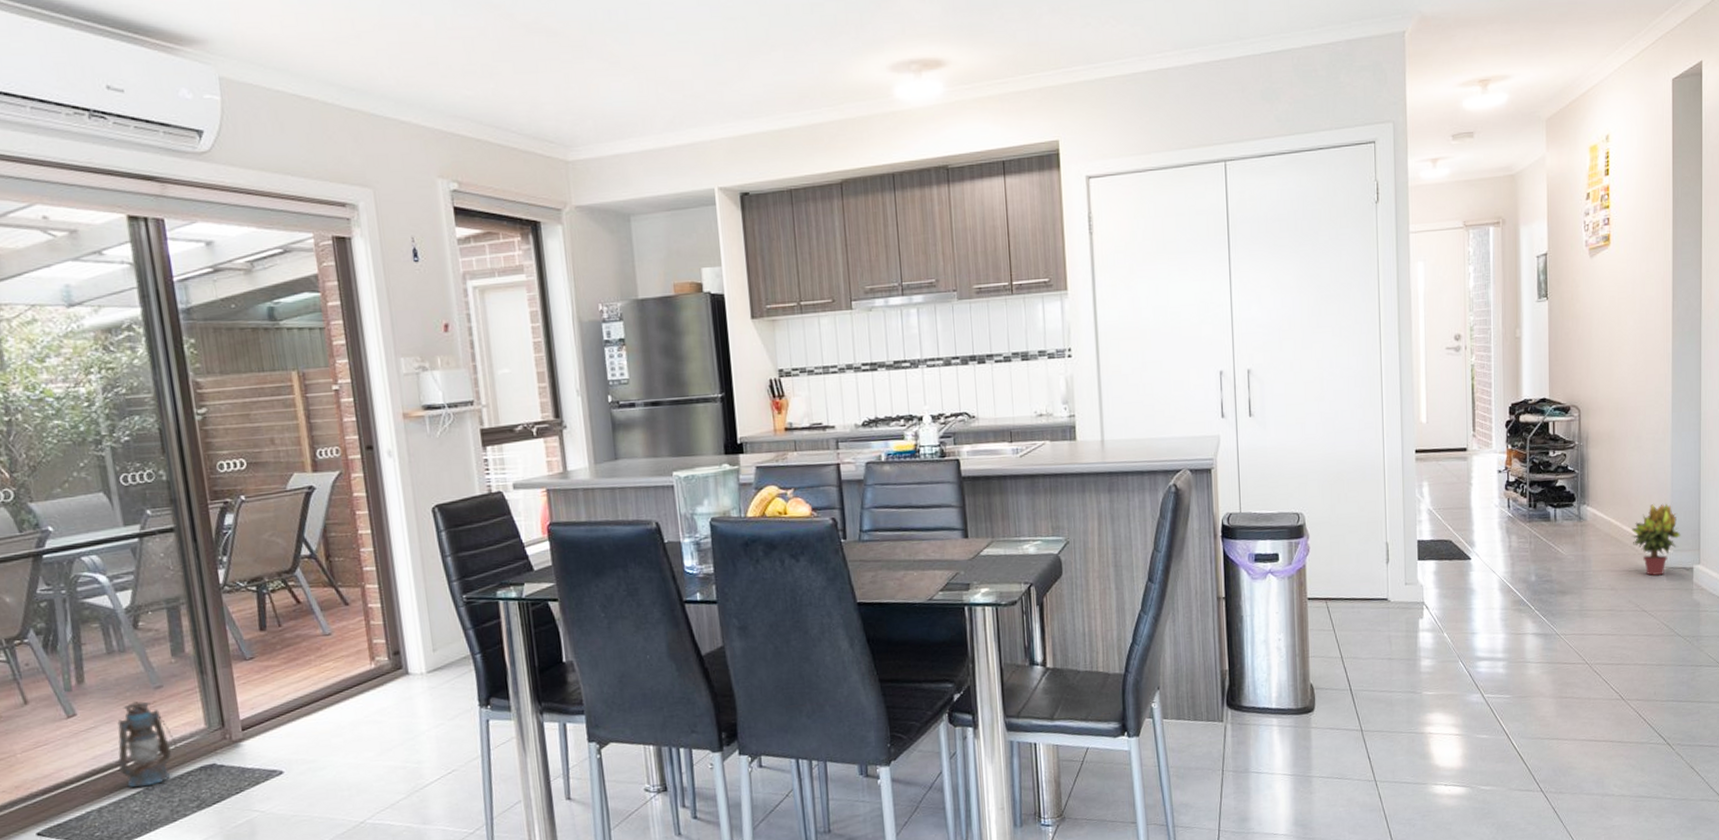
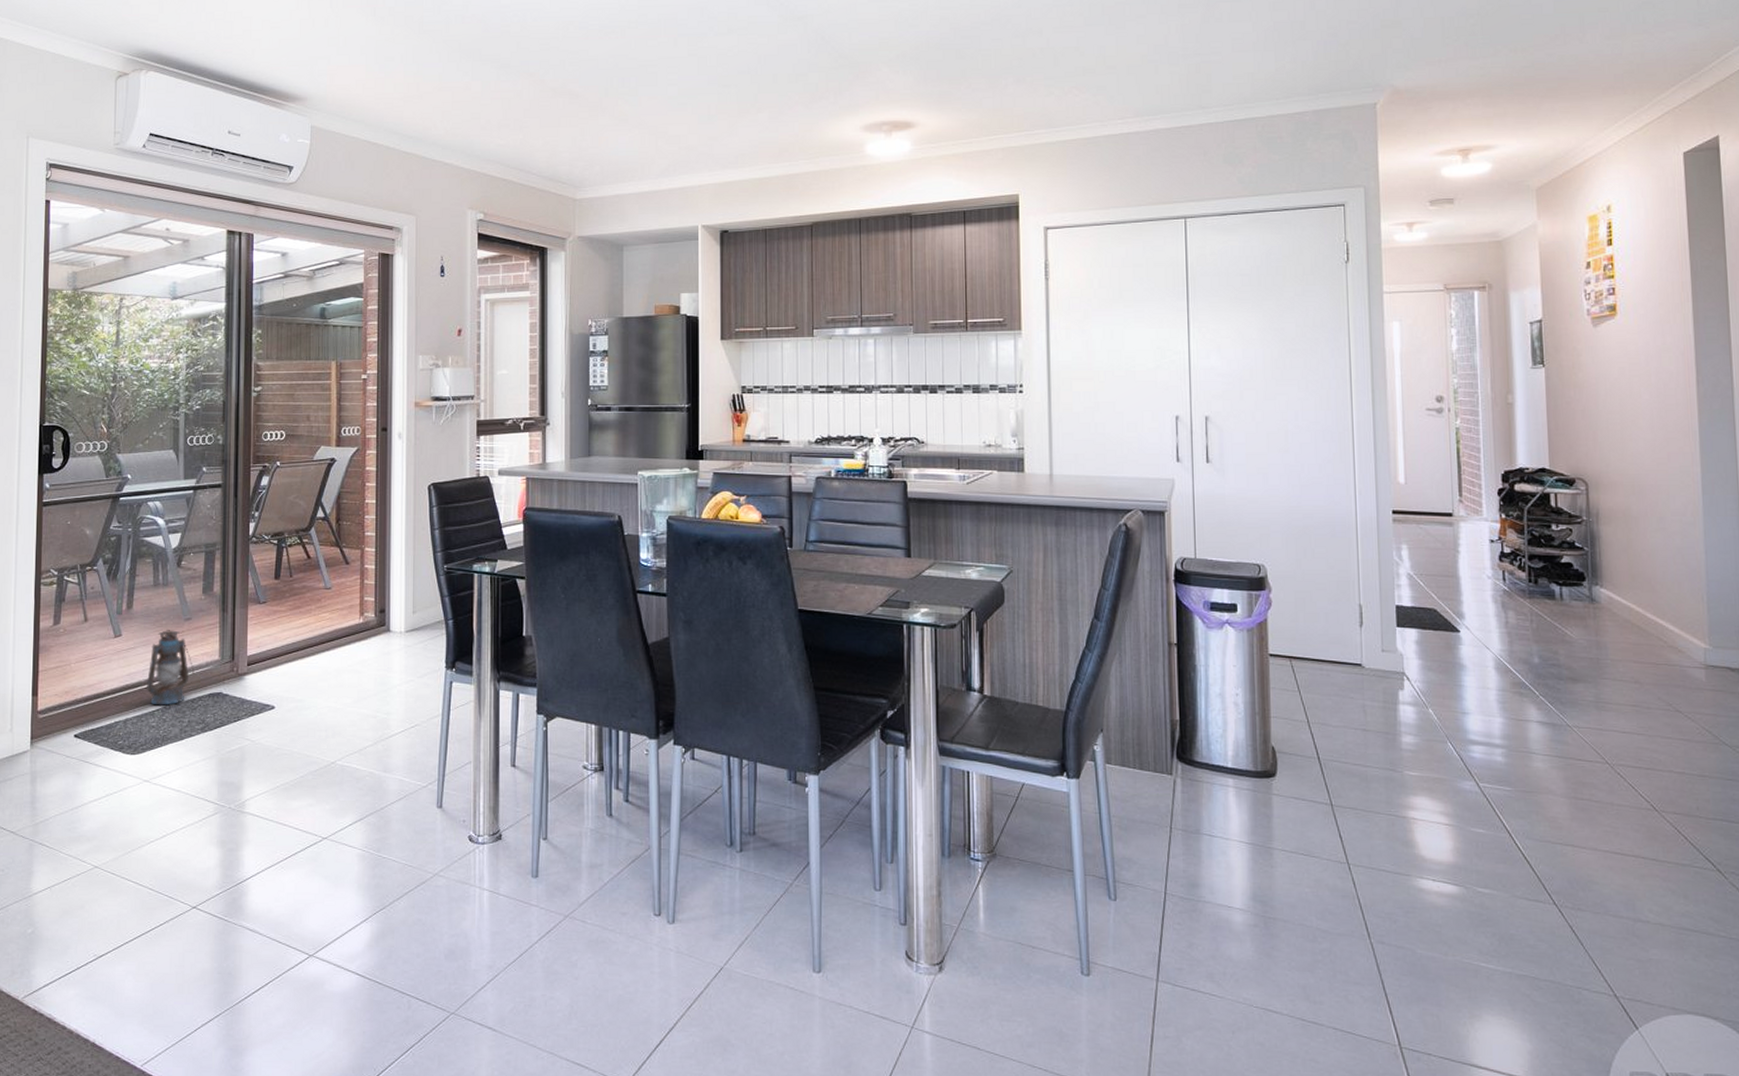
potted plant: present [1632,503,1681,576] -> none [1658,591,1722,672]

